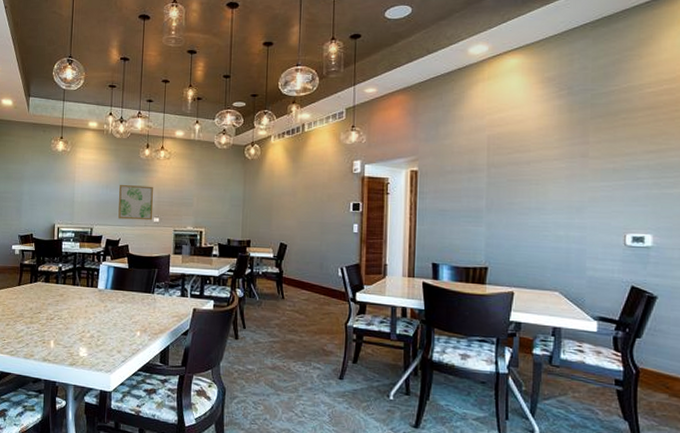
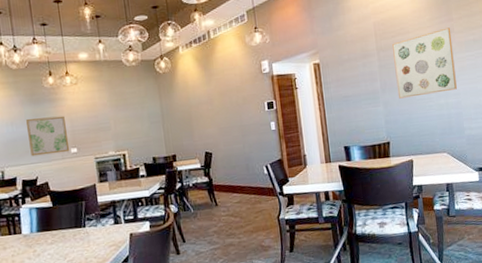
wall art: none [506,151,585,223] -> present [392,27,457,99]

